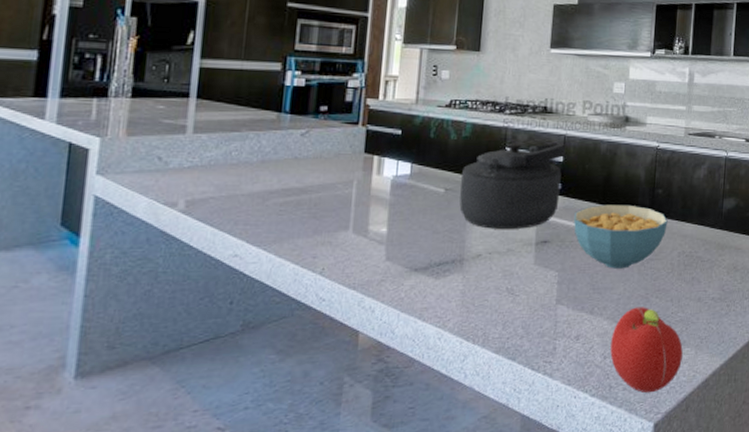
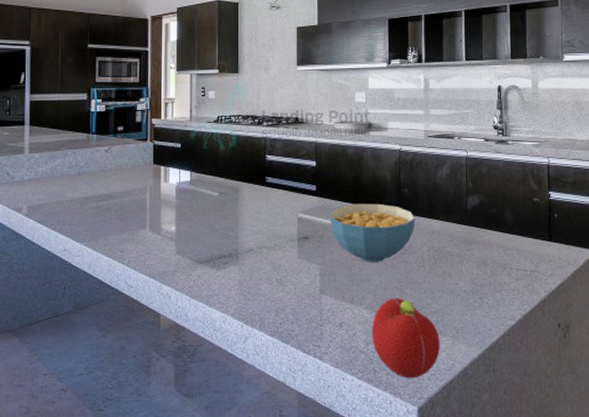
kettle: present [459,142,566,229] -> none [232,149,318,227]

